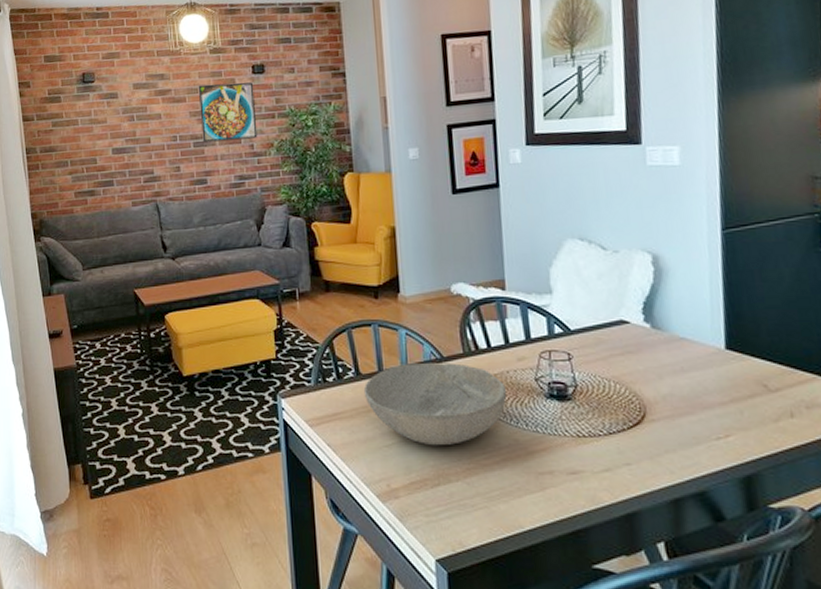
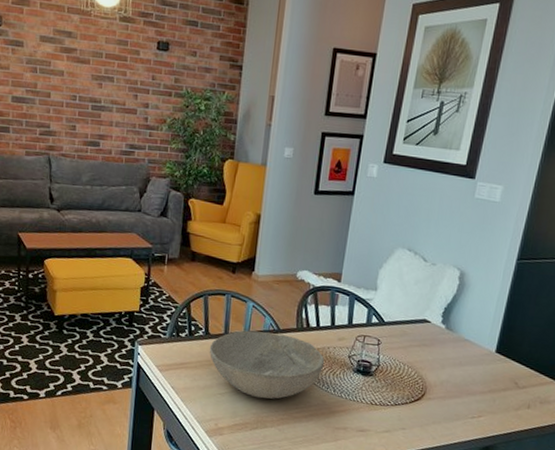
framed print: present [198,82,258,143] -> none [100,50,157,112]

